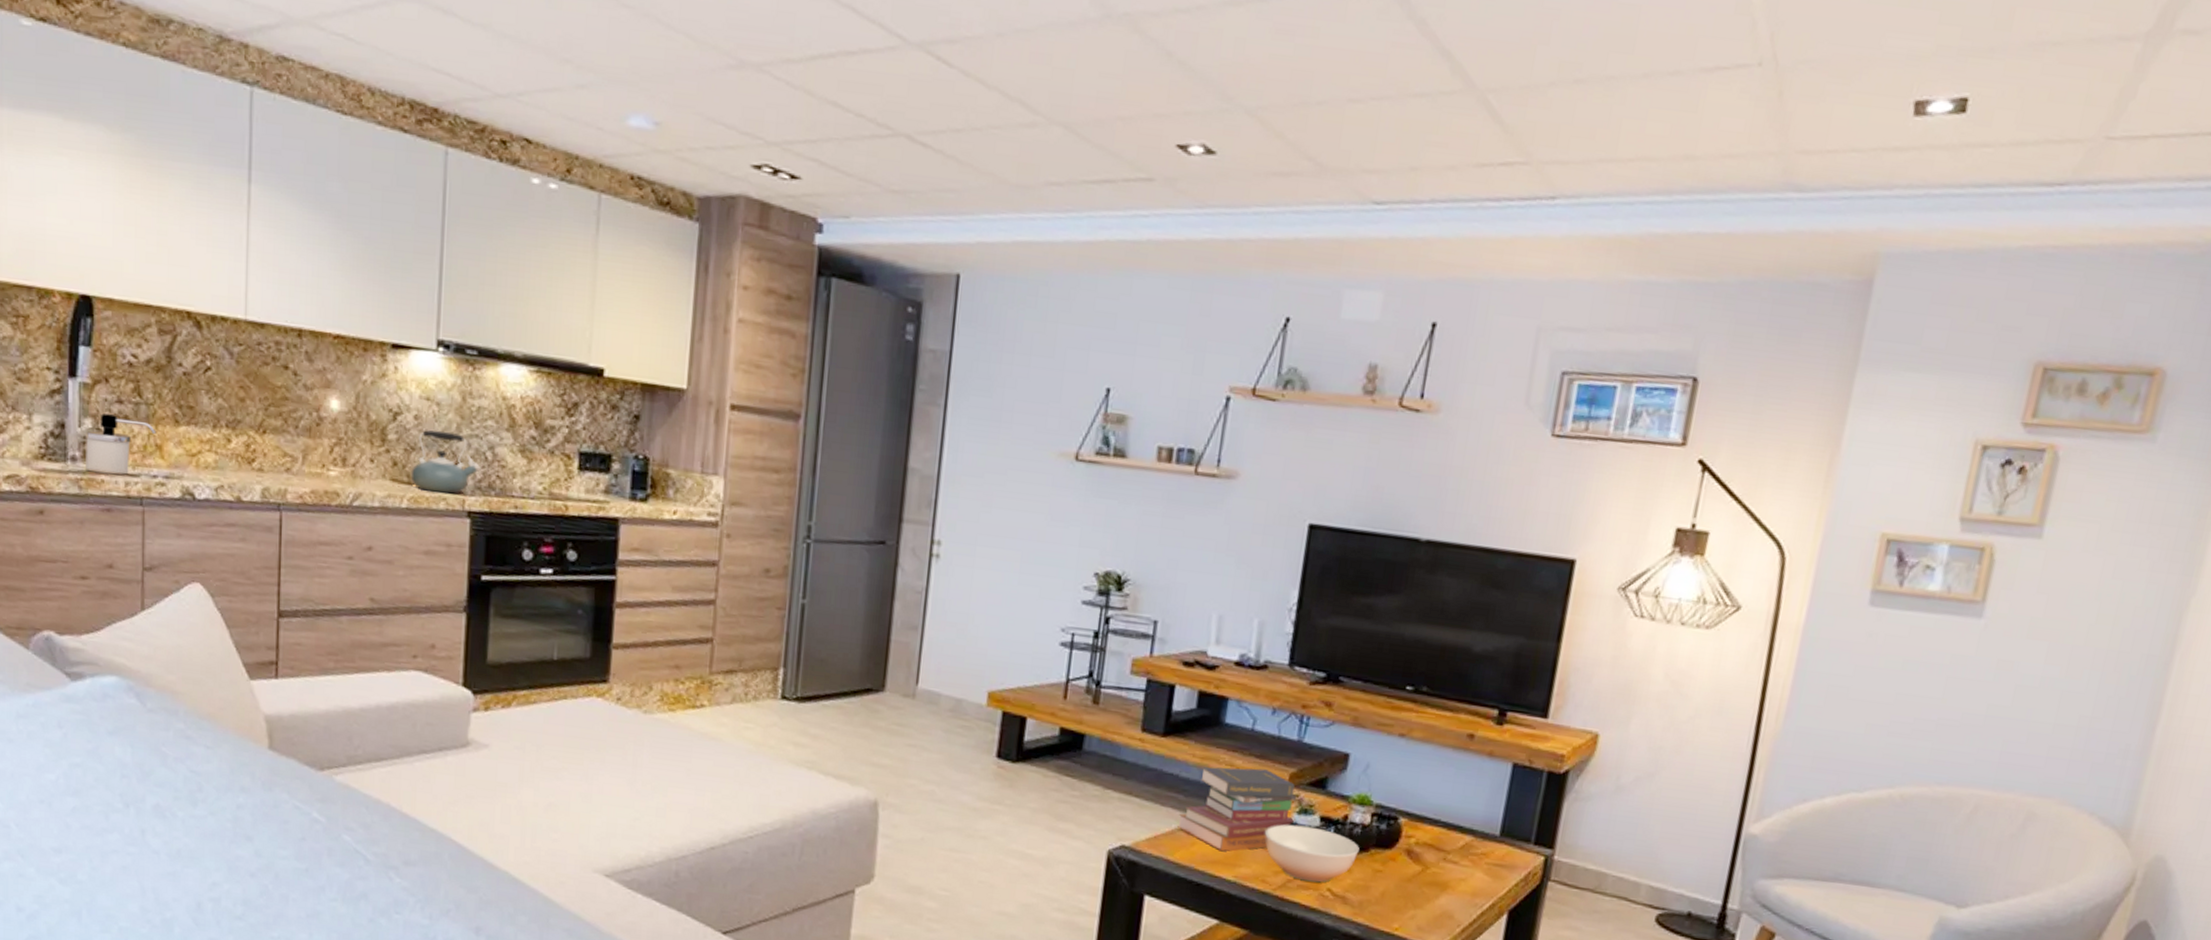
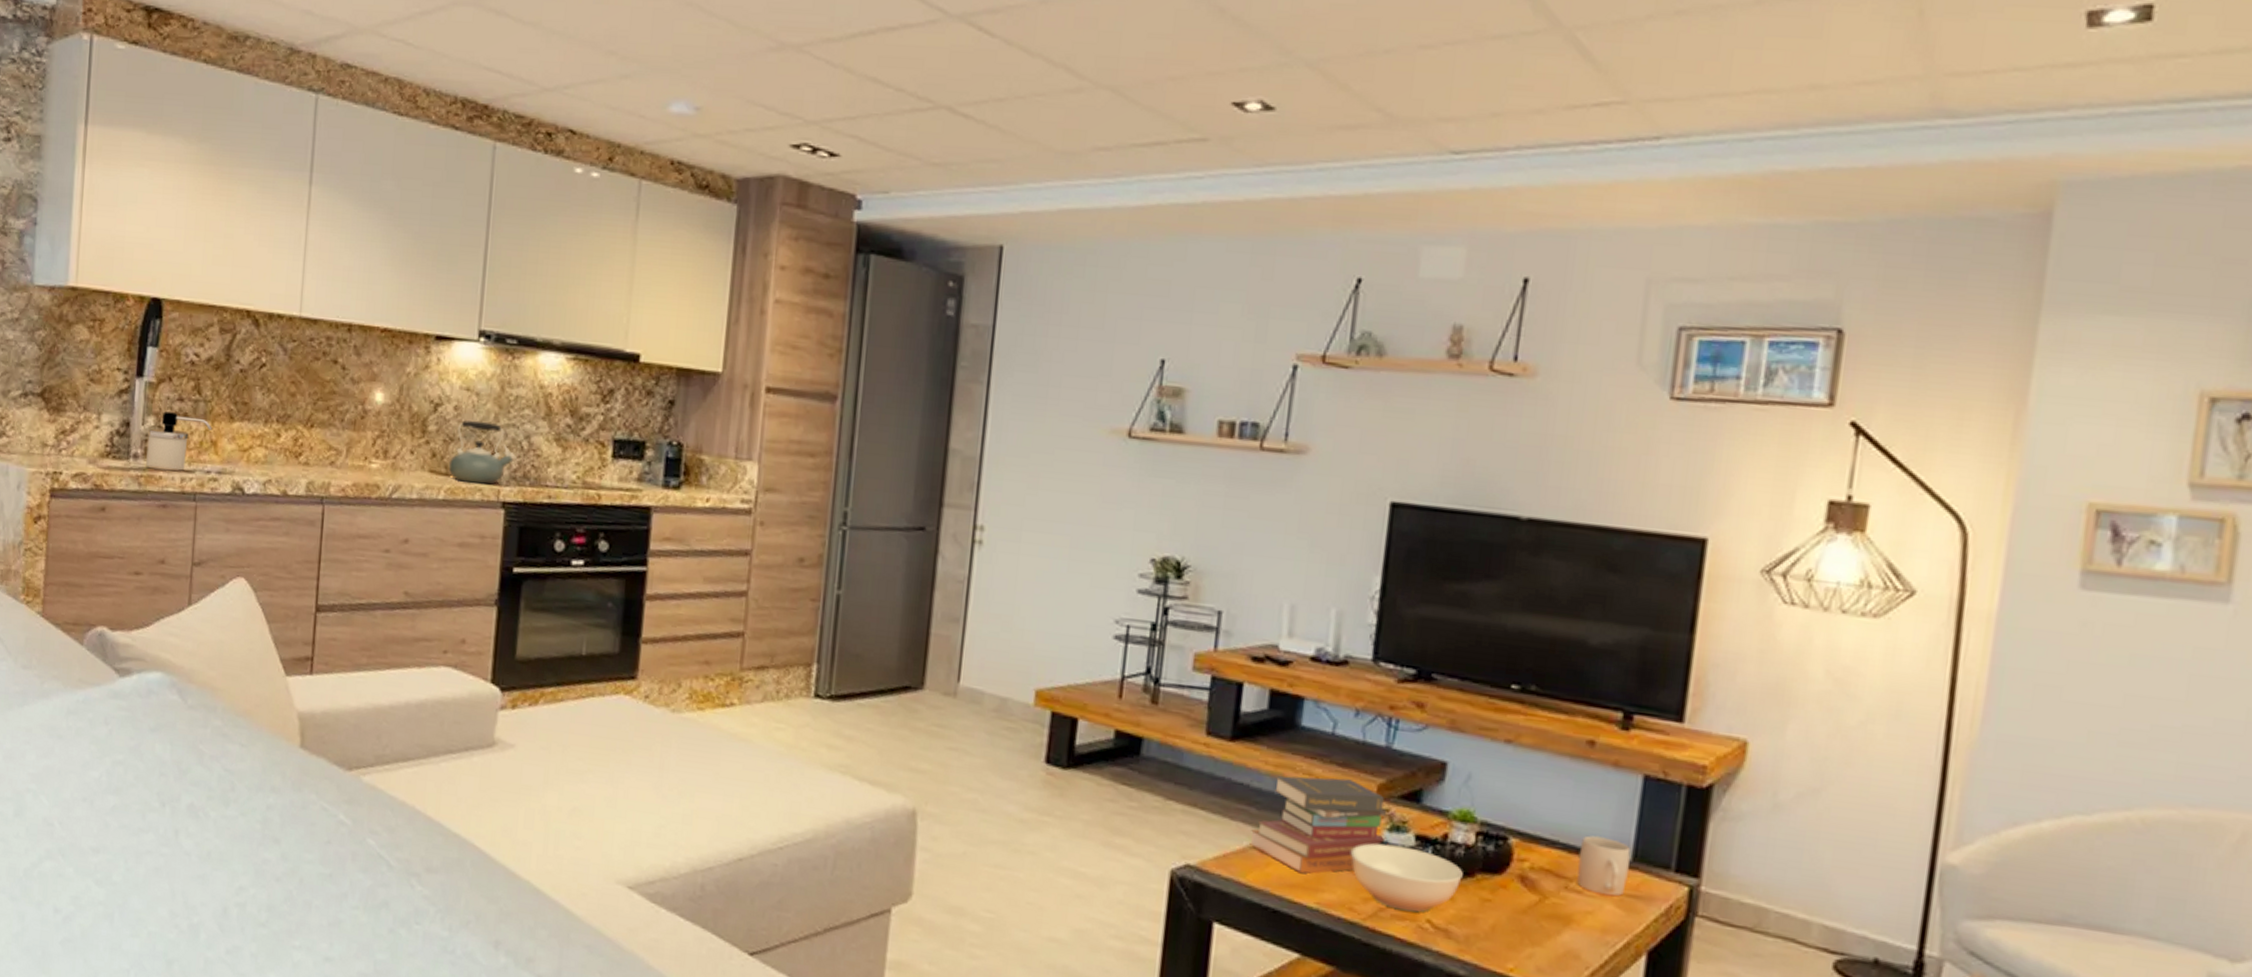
mug: none [1453,815,1499,866] -> present [1577,835,1631,897]

